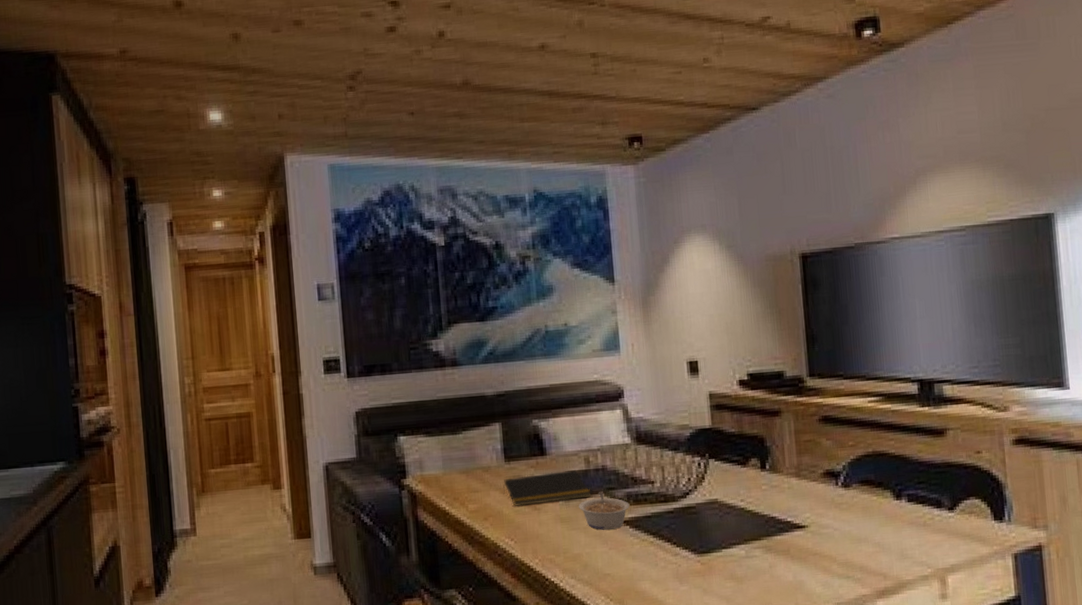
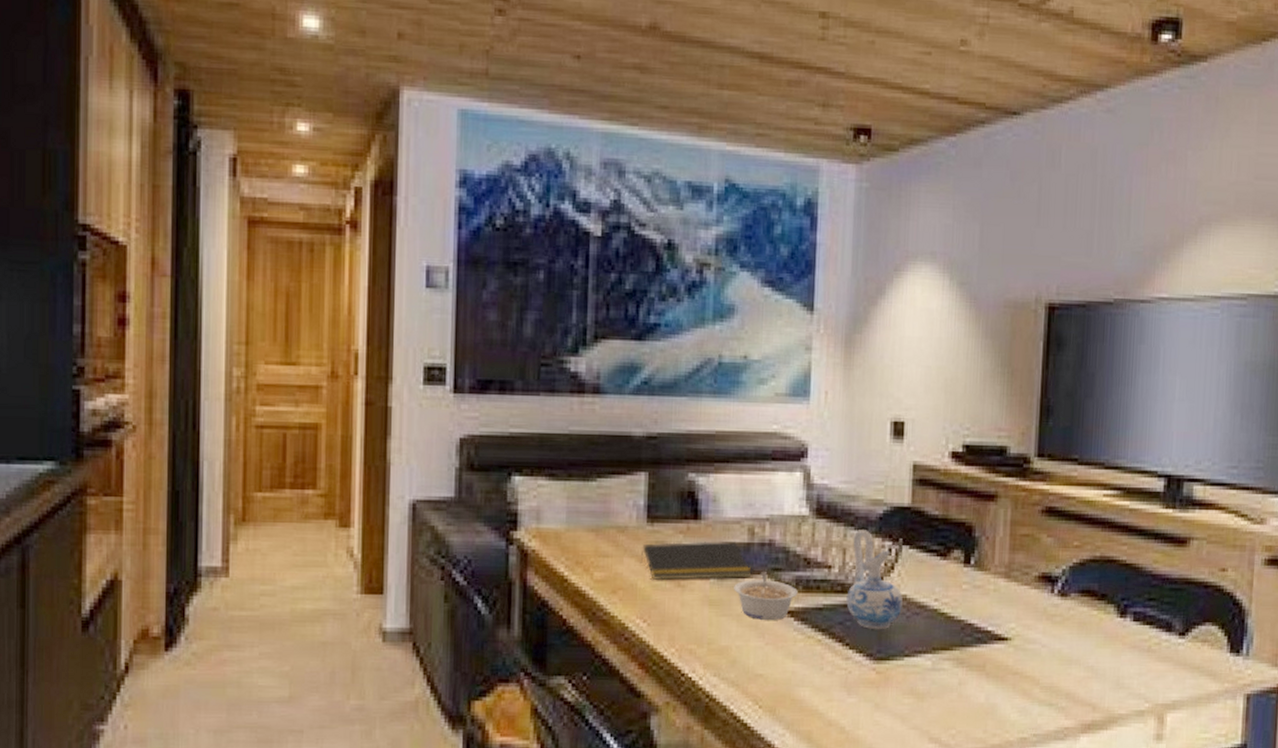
ceramic pitcher: none [668,450,715,529] -> present [846,530,903,629]

